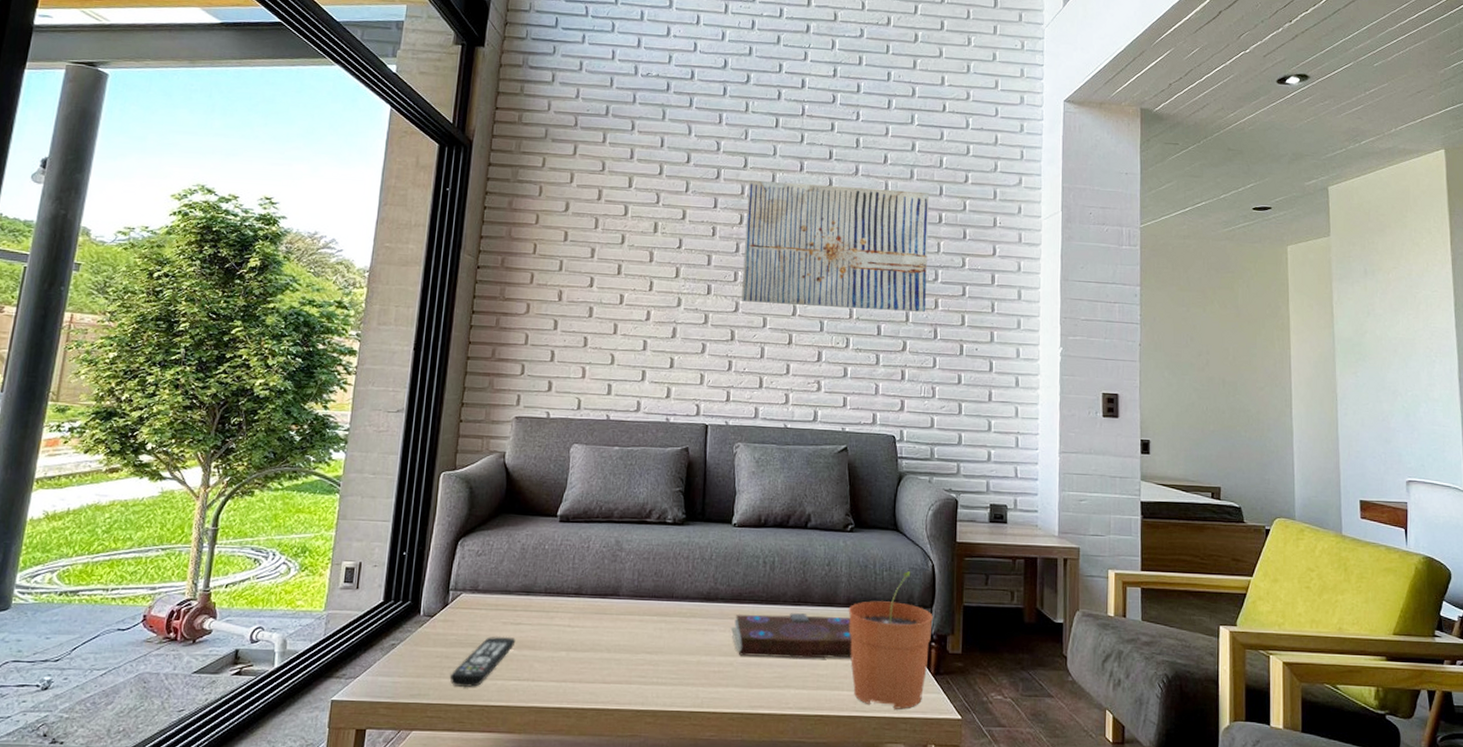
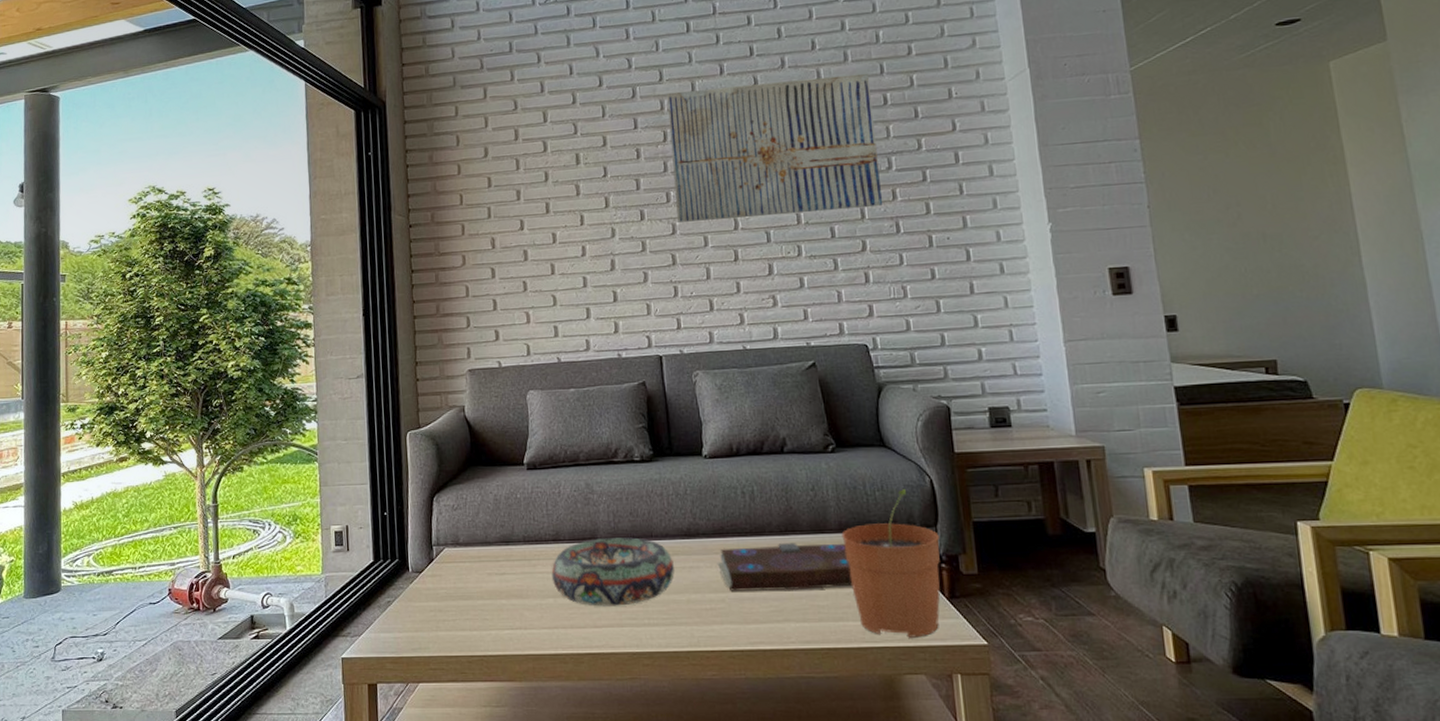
remote control: present [449,636,516,688] -> none [445,587,503,640]
decorative bowl: none [567,595,690,664] -> present [551,537,675,607]

